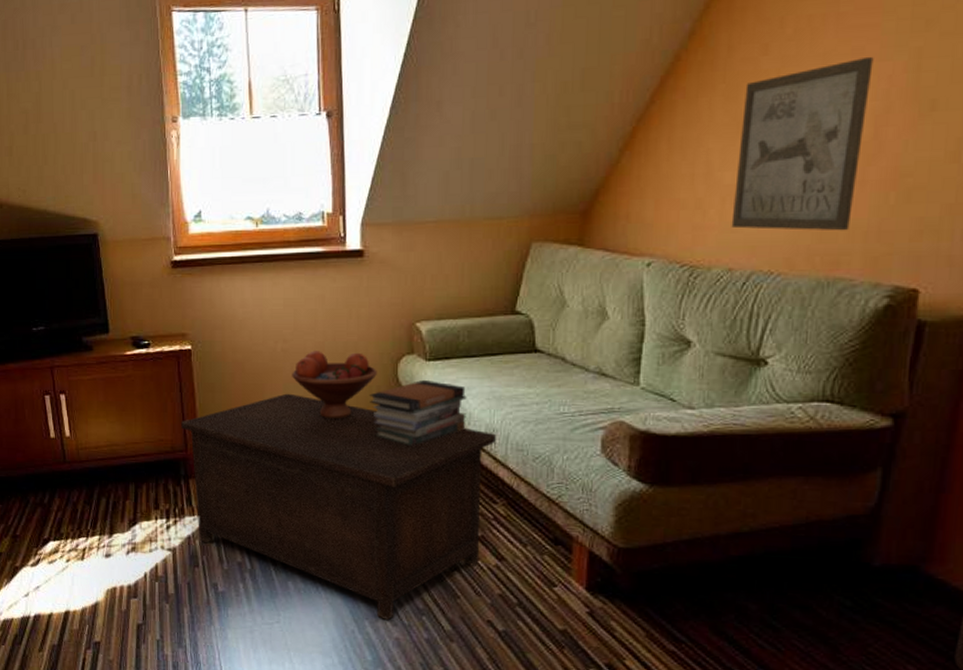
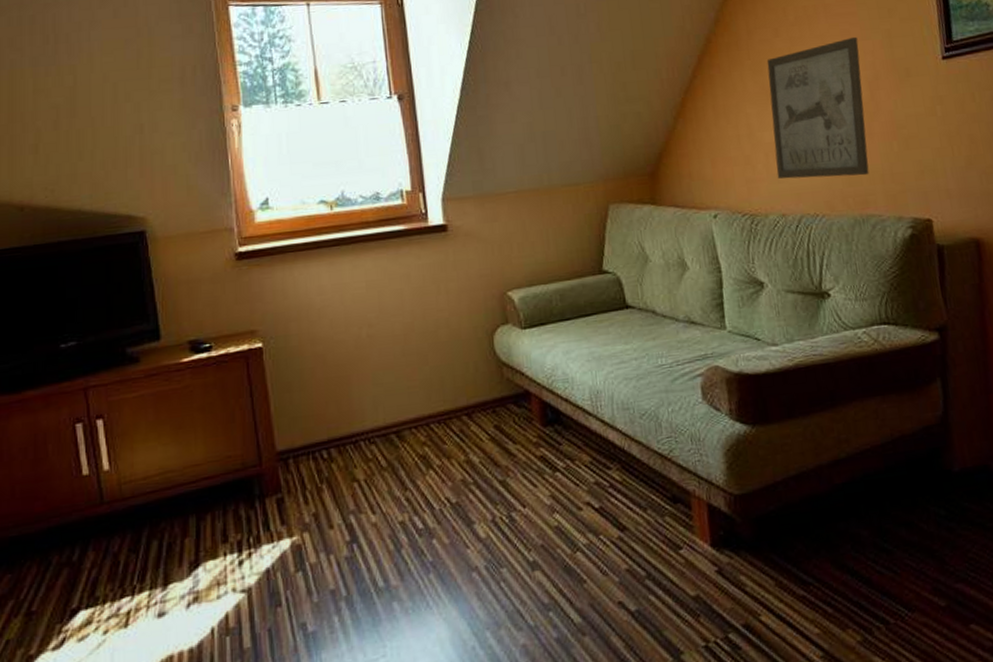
cabinet: present [181,393,496,620] -> none [253,381,601,625]
fruit bowl: present [292,351,377,420] -> none [380,329,473,405]
book stack: present [370,379,467,446] -> none [467,348,570,422]

